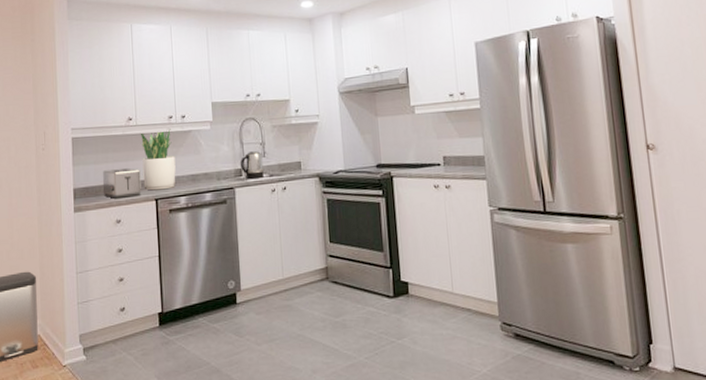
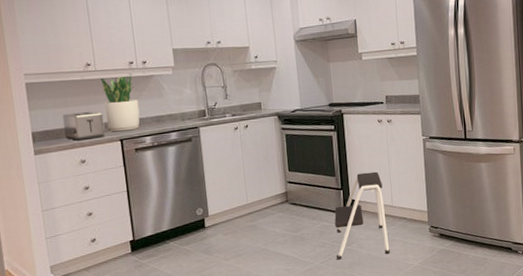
kettle: present [241,151,264,179] -> none [204,94,227,119]
step stool: none [382,248,451,357] -> present [334,171,390,260]

